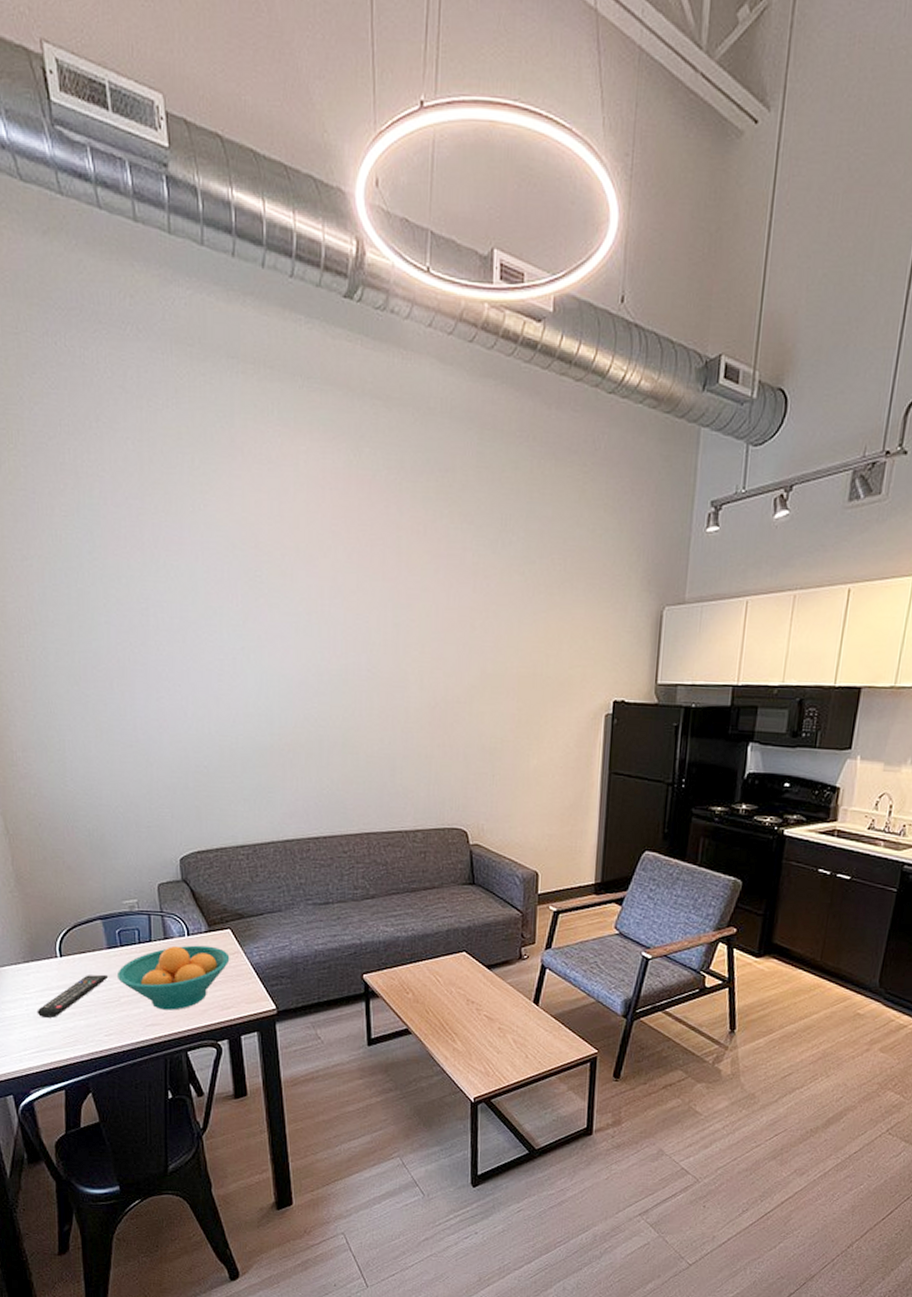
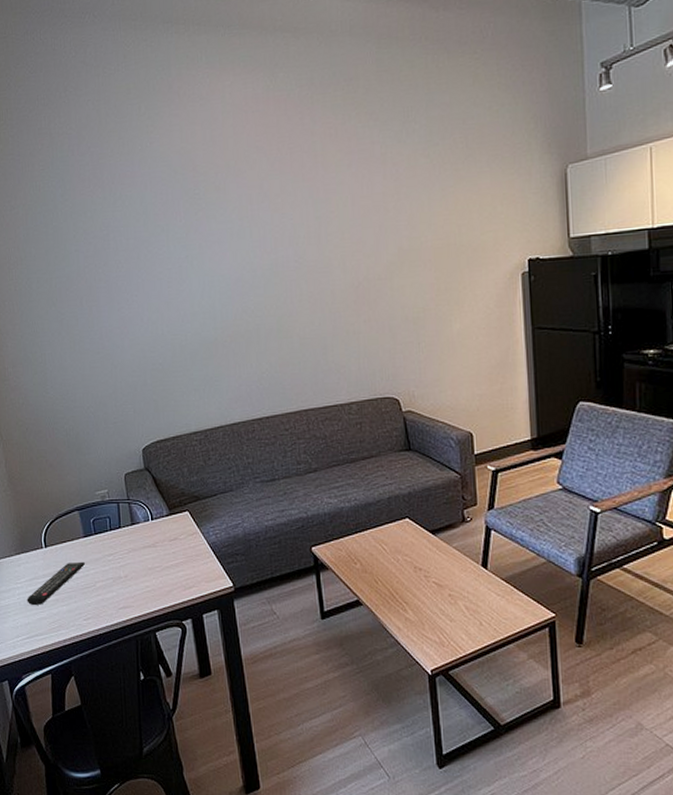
fruit bowl: present [116,945,230,1011] -> none [92,528,190,592]

